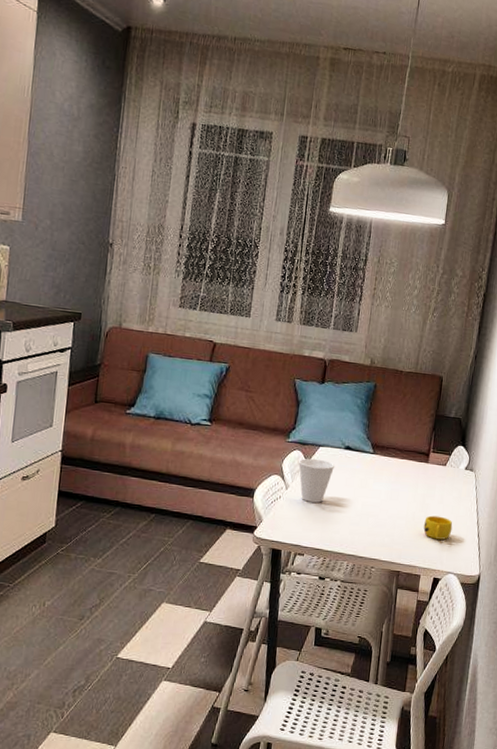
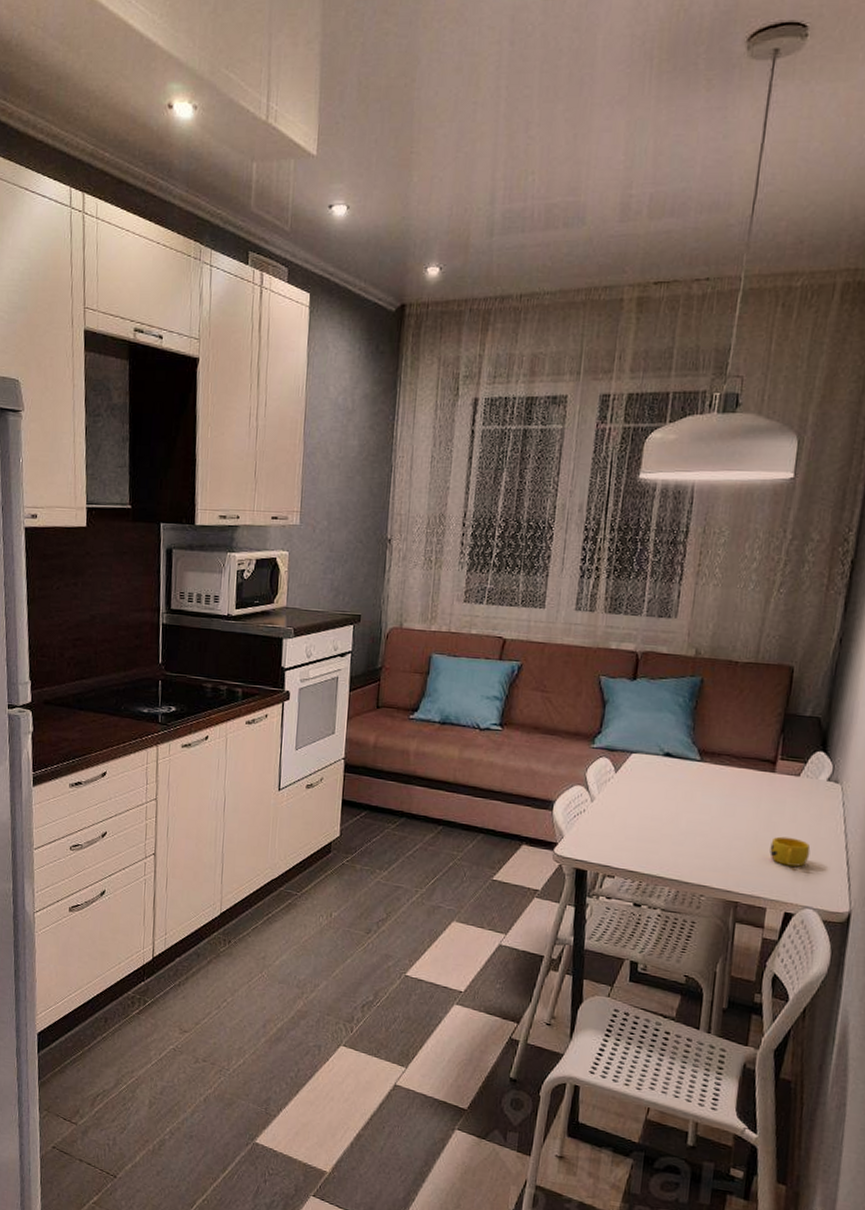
cup: present [298,458,334,503] -> none [606,766,651,818]

